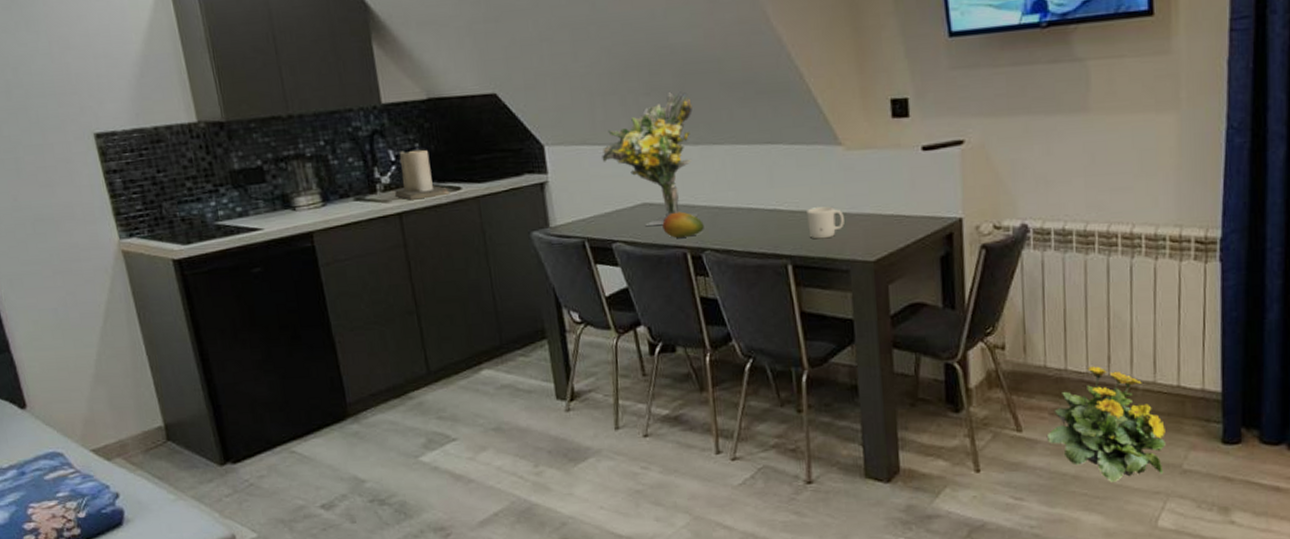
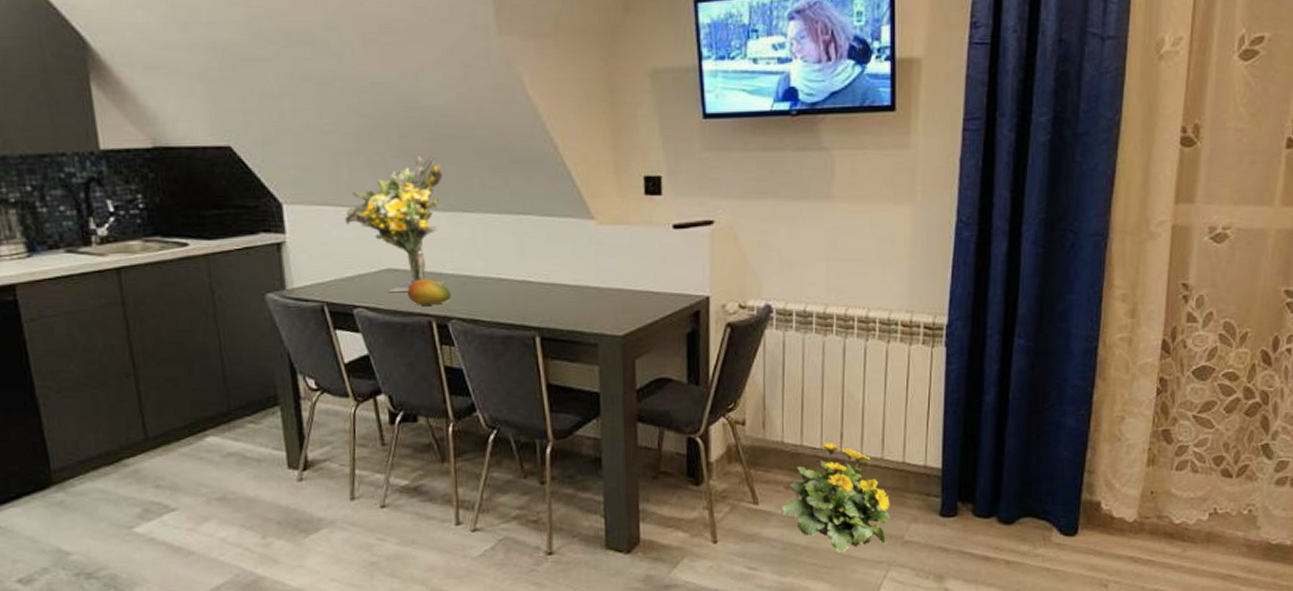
paper towel roll: present [395,149,450,200] -> none [113,201,176,255]
mug: present [807,206,844,240] -> none [557,280,594,312]

